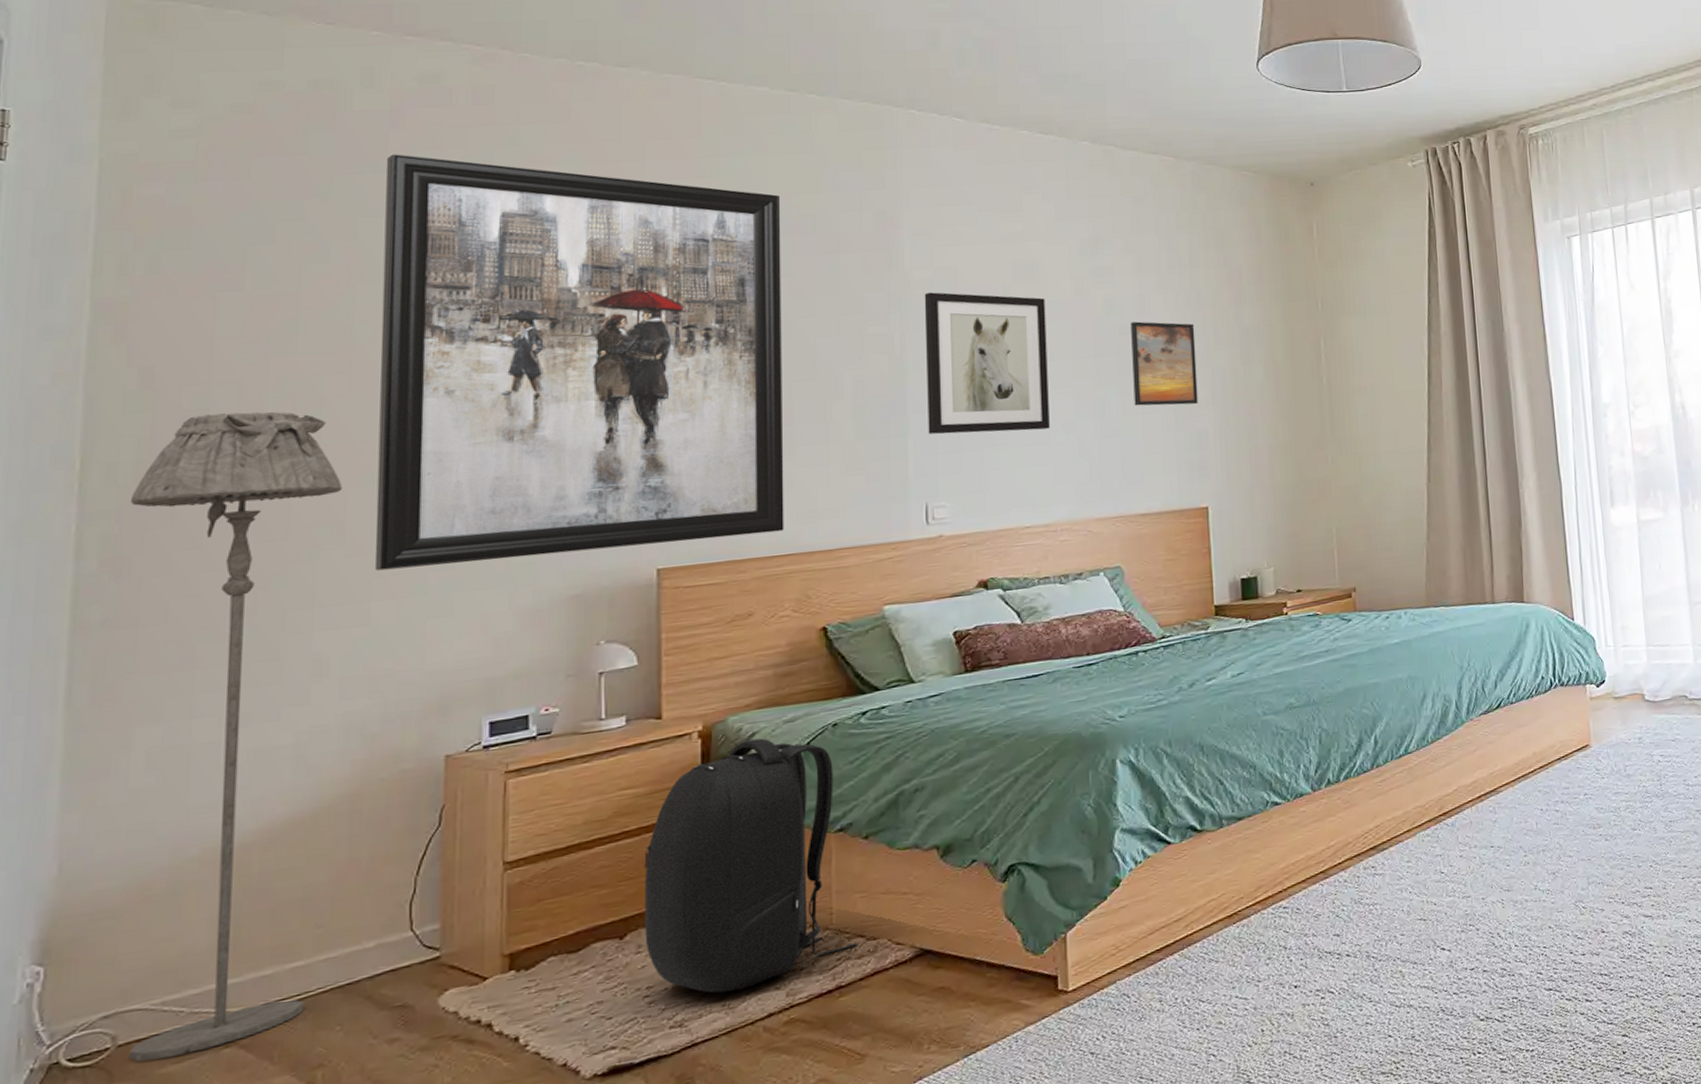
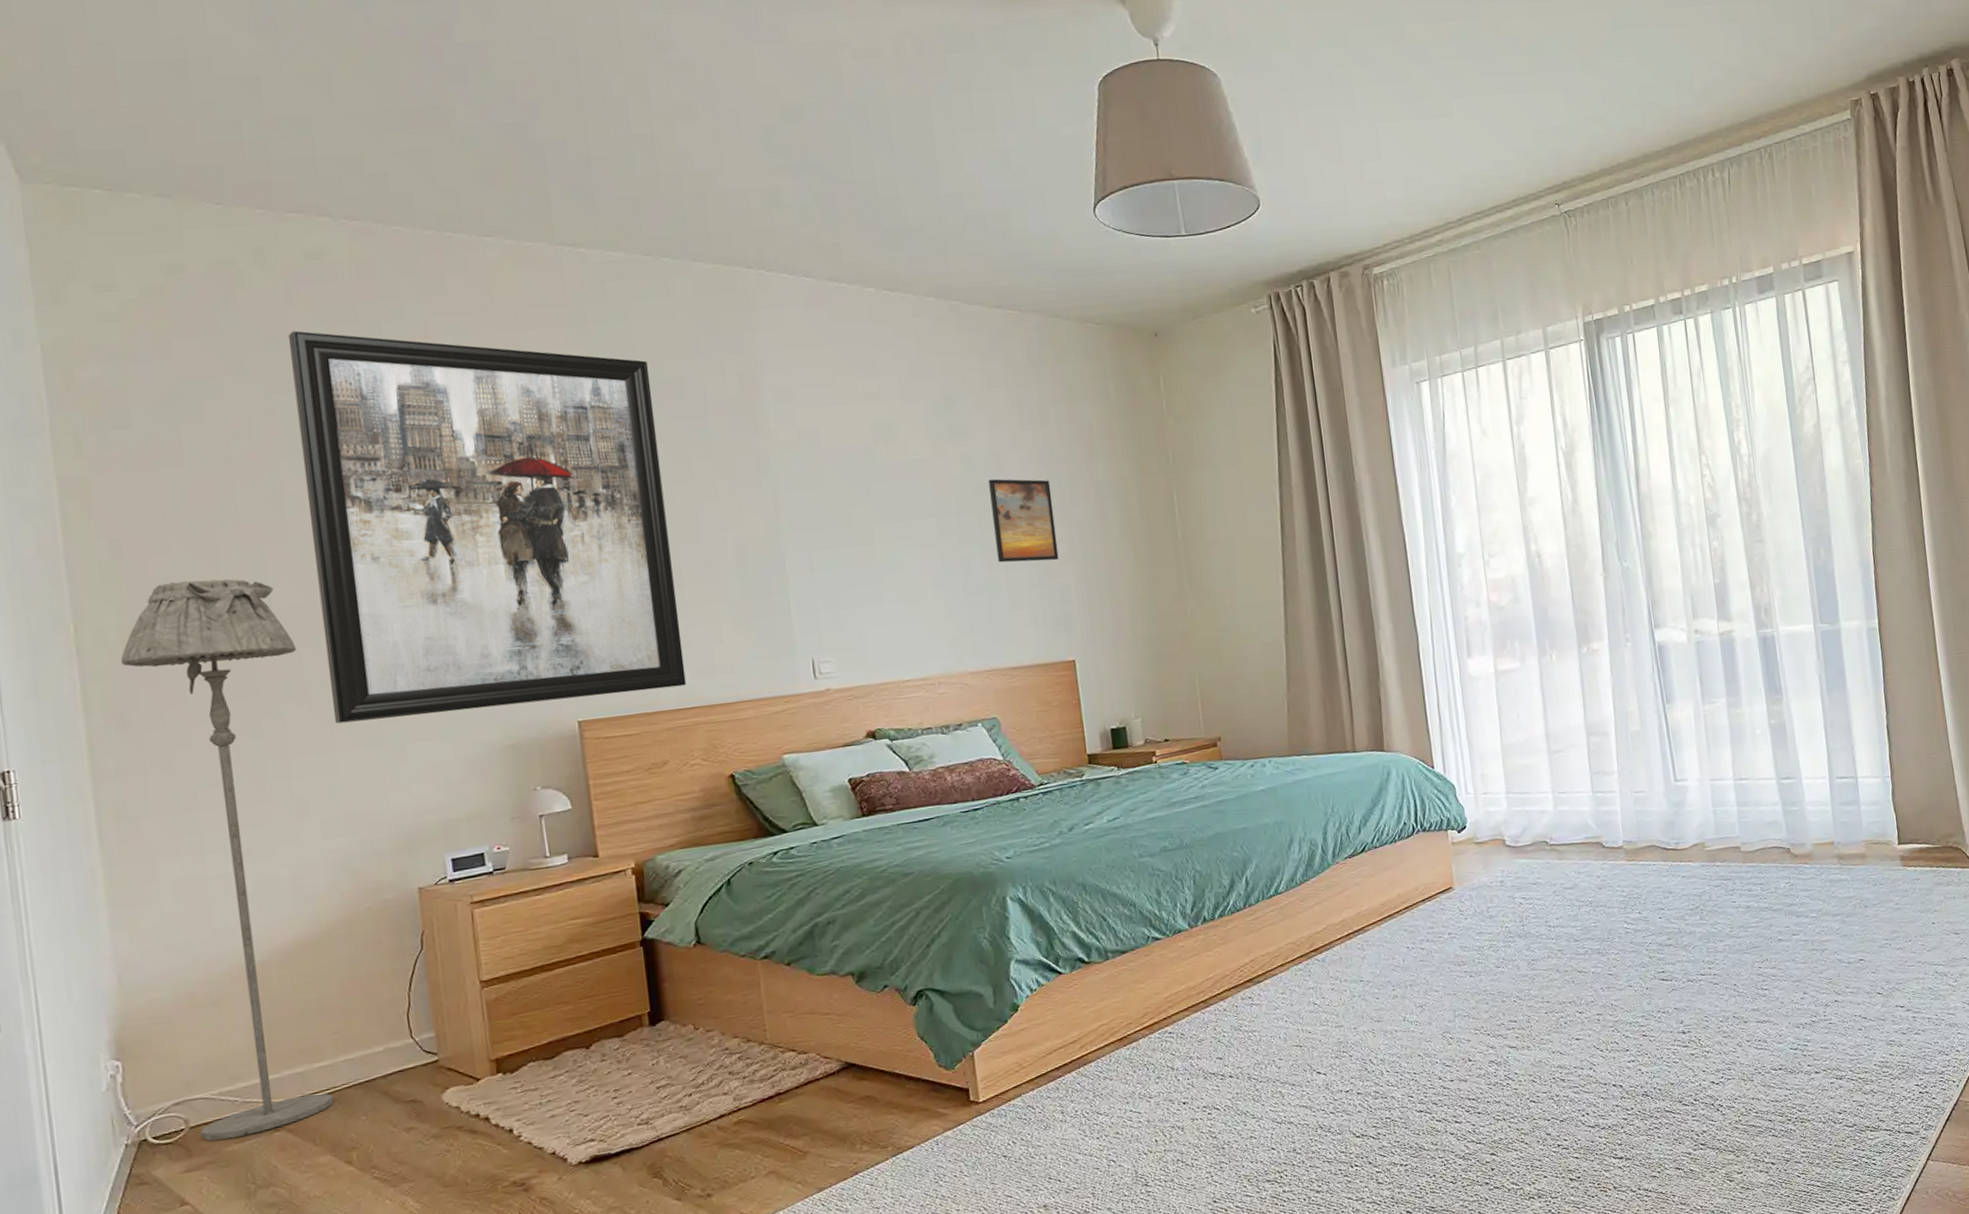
backpack: present [644,738,857,994] -> none [598,875,791,1097]
wall art: present [924,292,1050,435] -> none [791,454,920,593]

